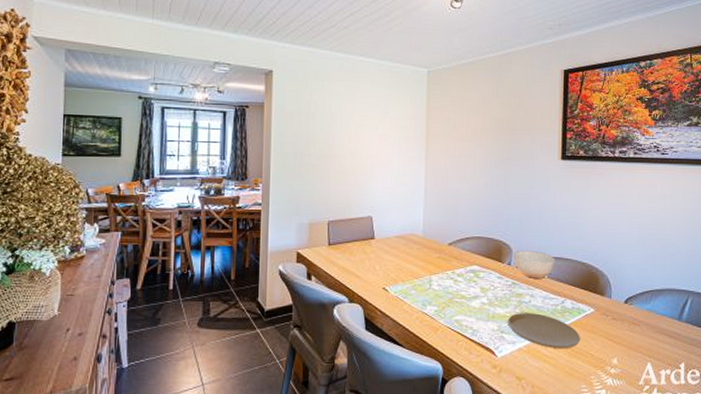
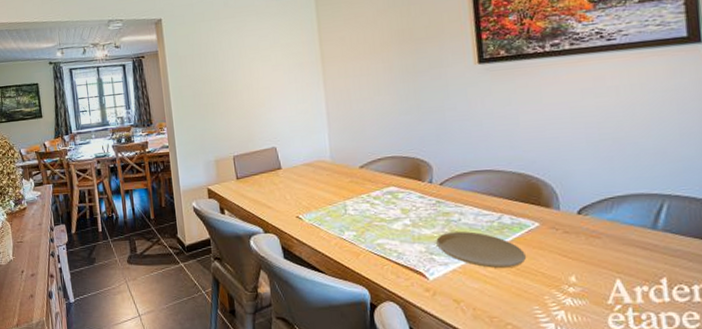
bowl: present [513,250,555,279] -> none [433,165,485,195]

